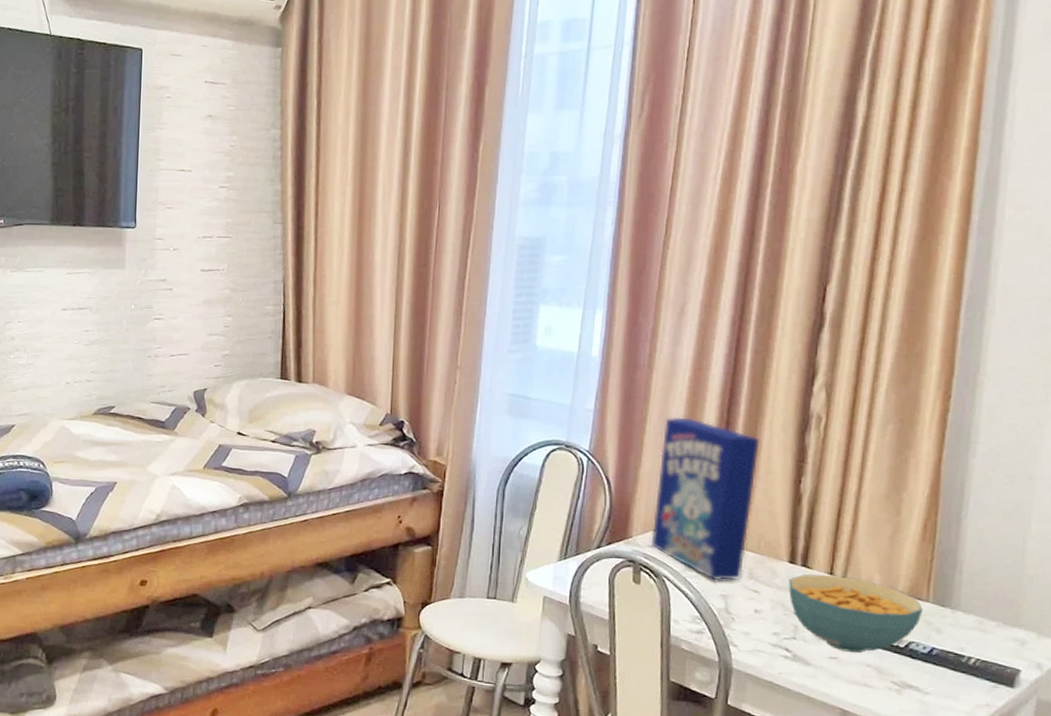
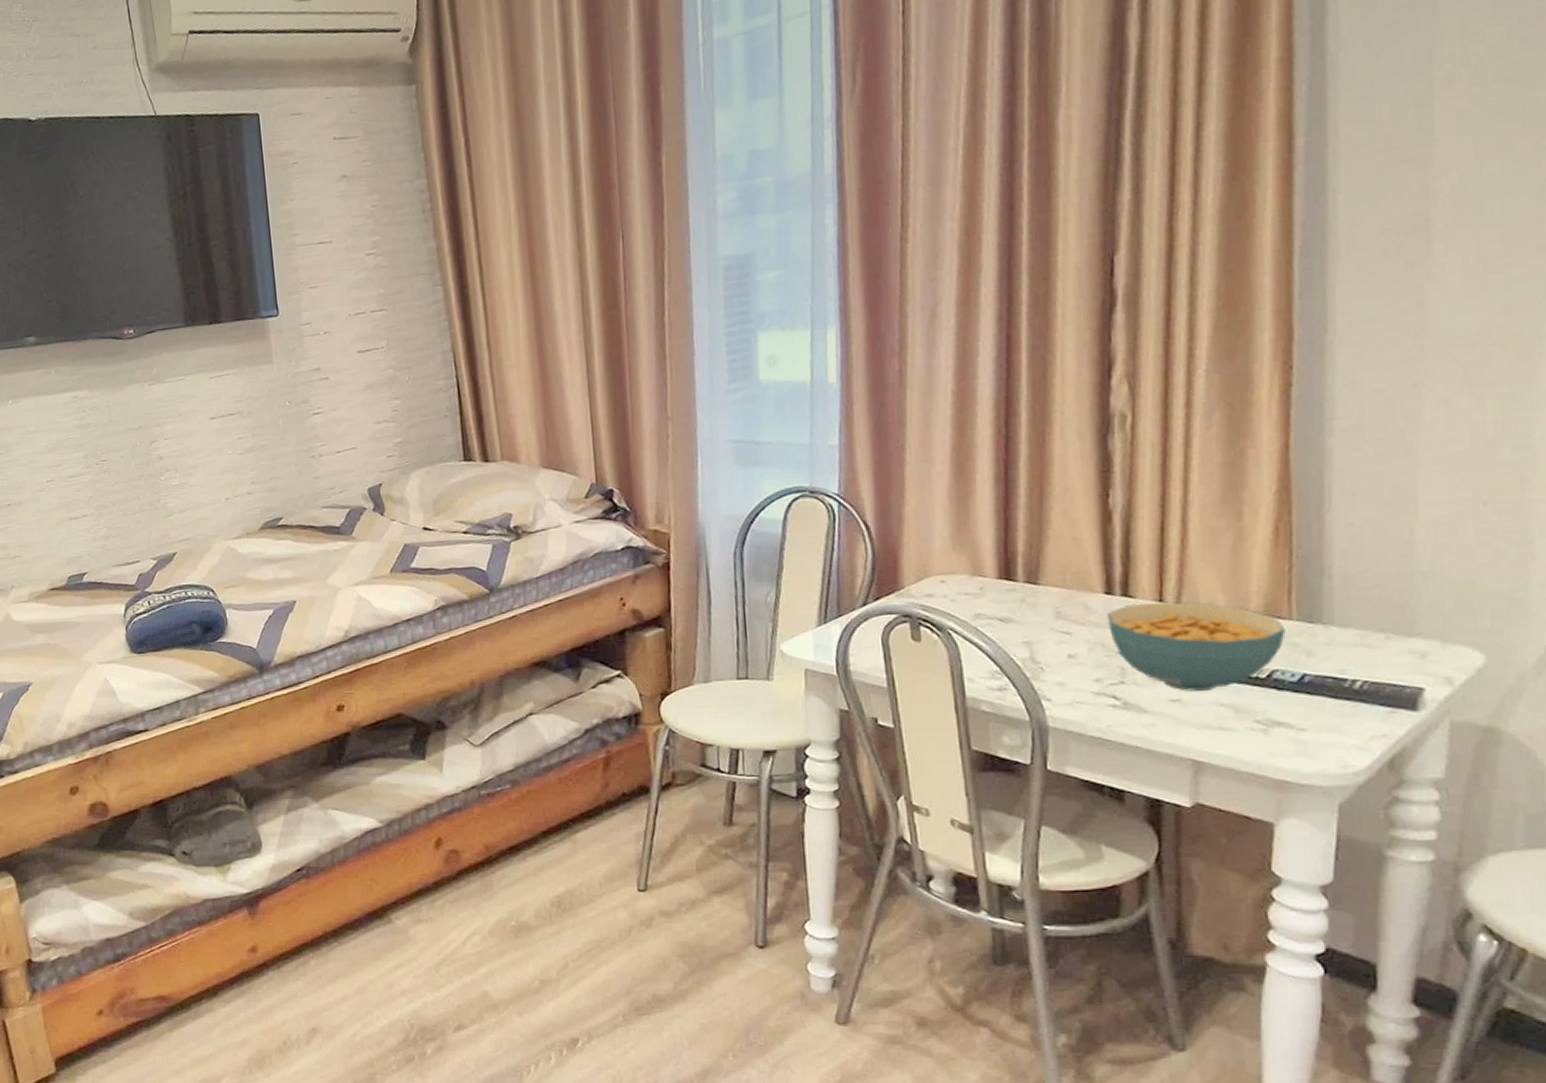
cereal box: present [651,416,760,581] -> none [927,437,1052,627]

